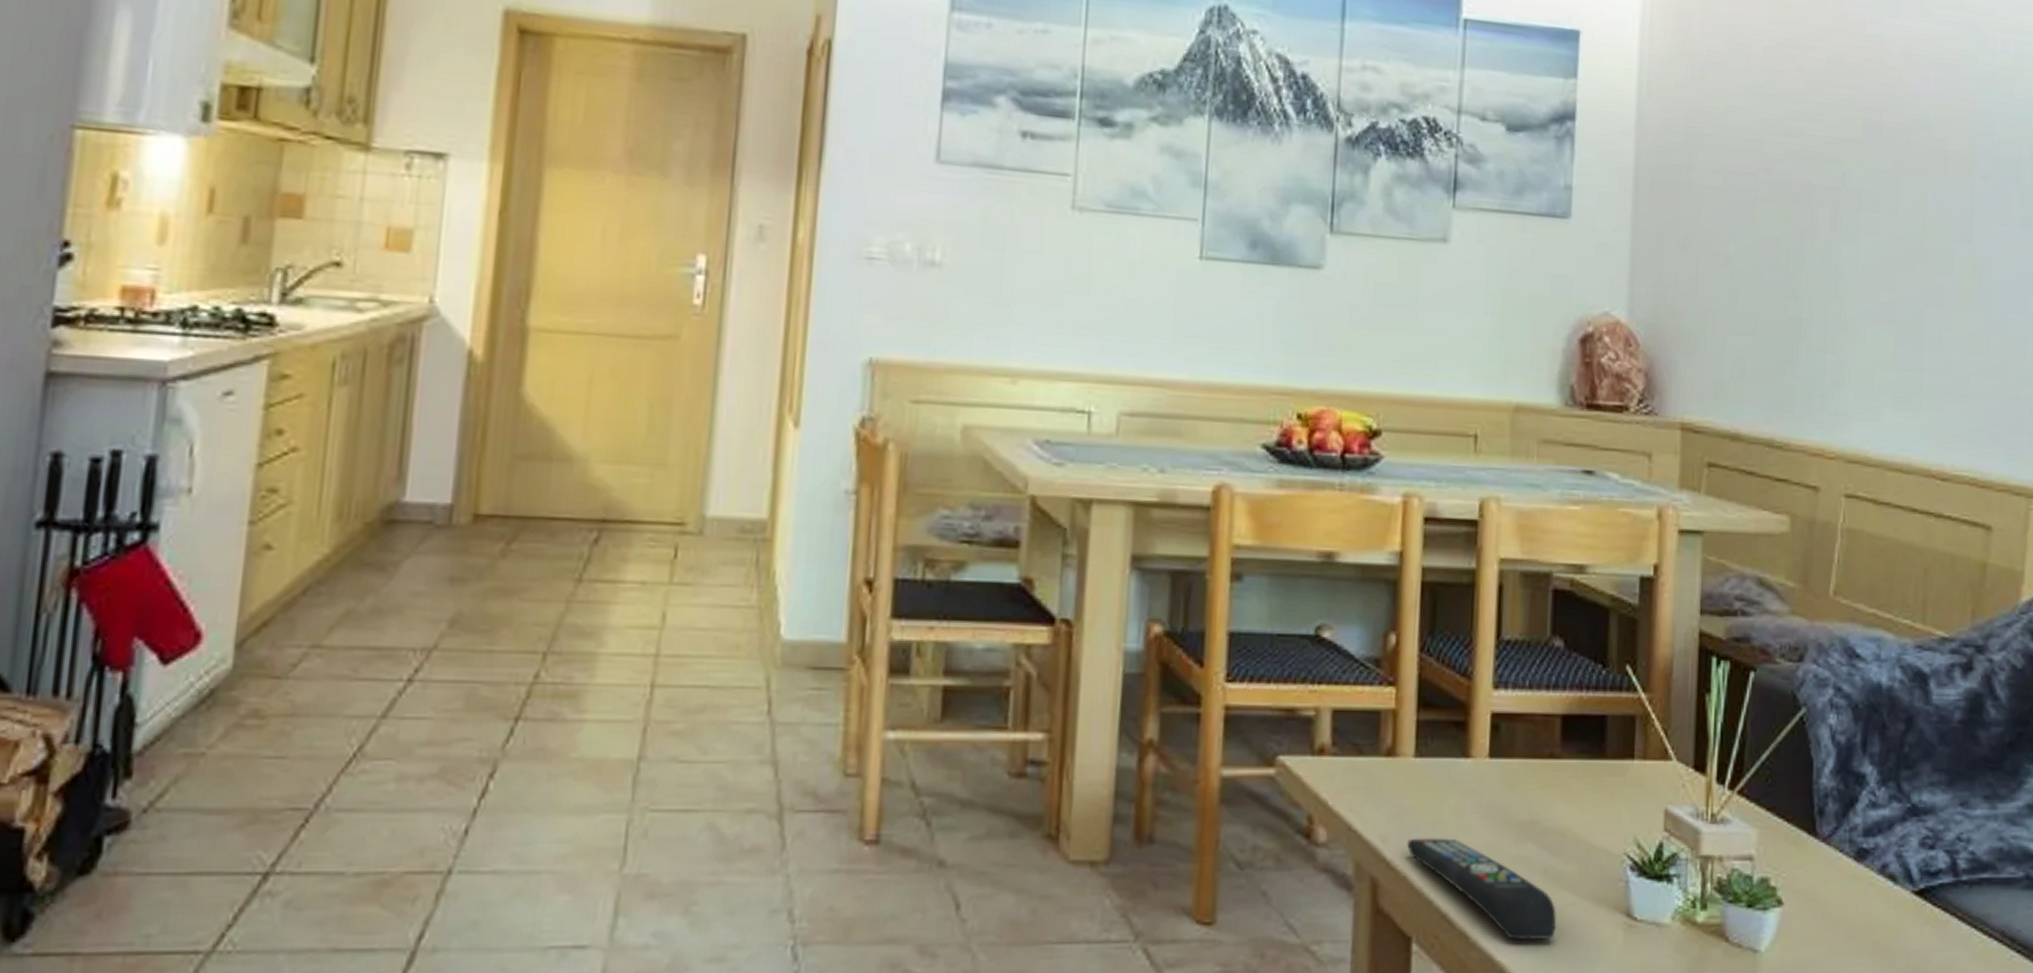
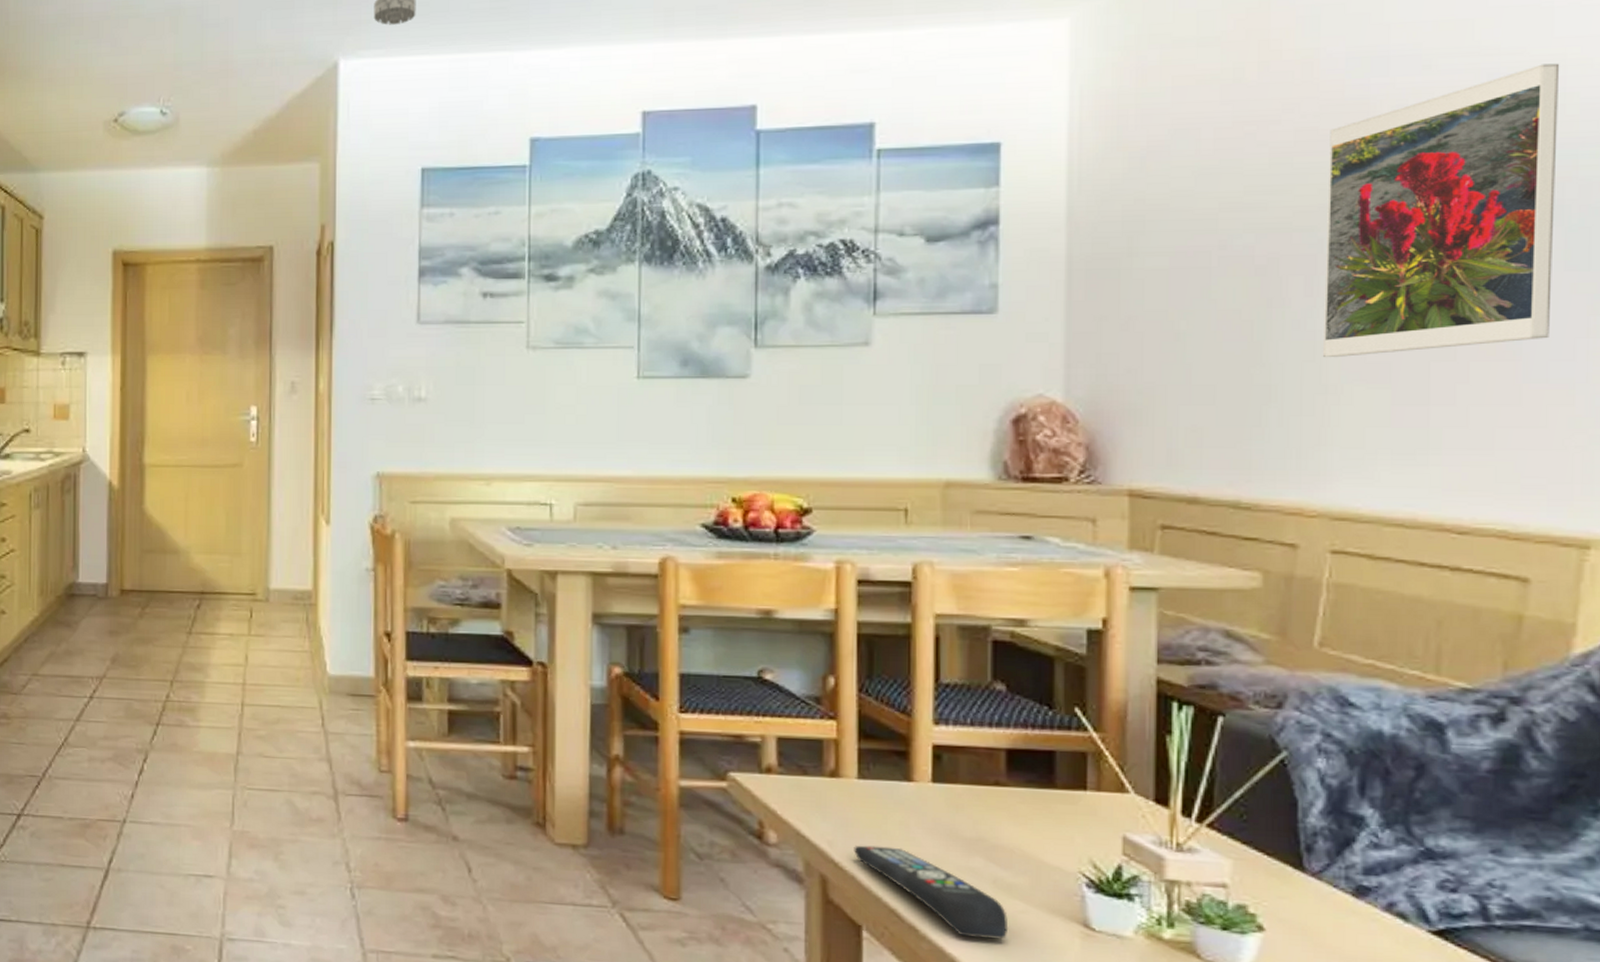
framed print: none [1842,27,2020,295] -> present [1322,63,1560,357]

